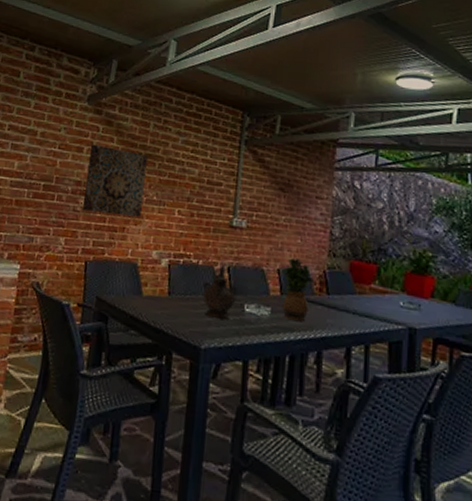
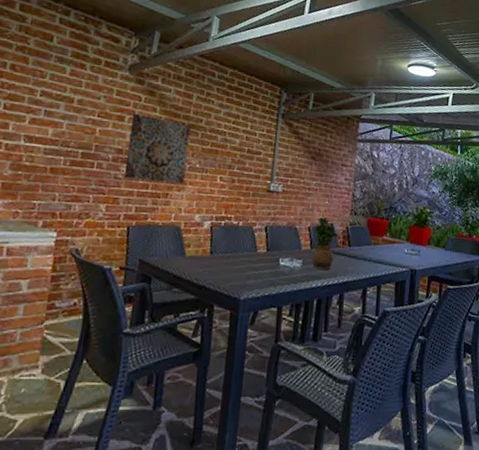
ceremonial vessel: present [203,264,237,319] -> none [242,224,273,272]

